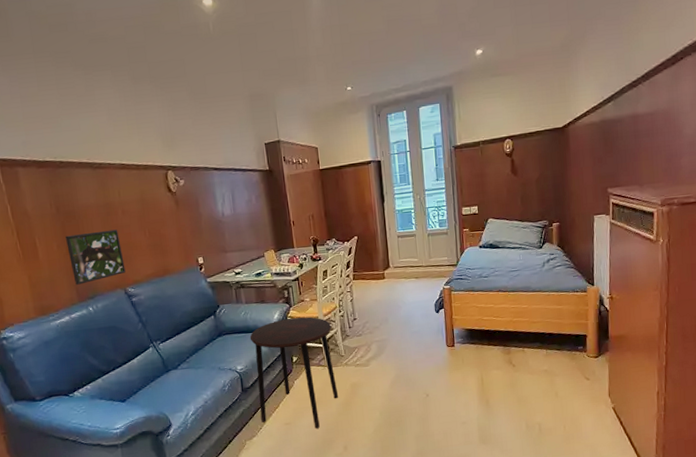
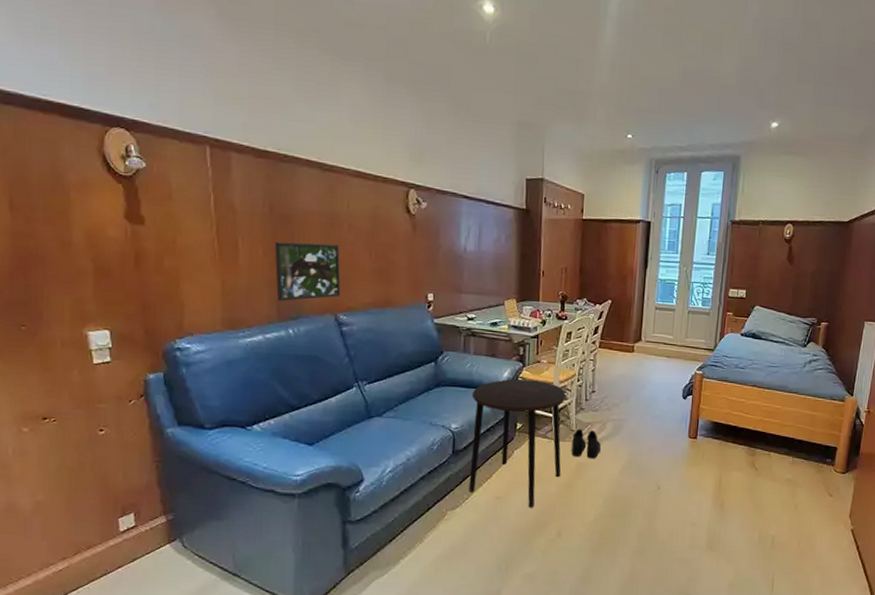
boots: none [343,353,371,379] -> present [571,429,602,459]

